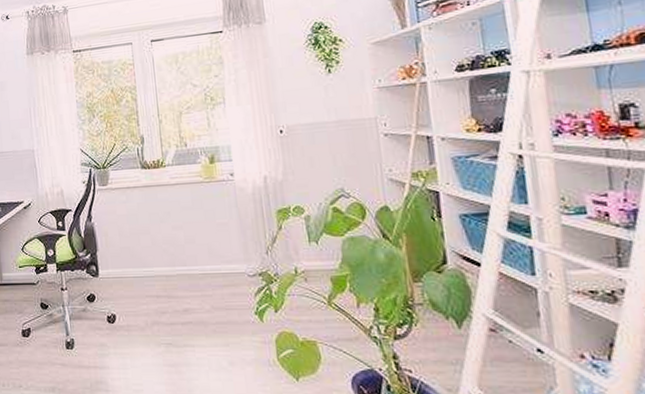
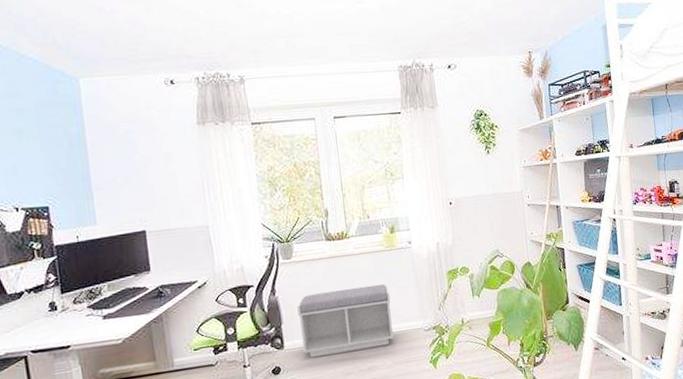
bench: none [112,218,214,289] -> present [297,284,395,357]

